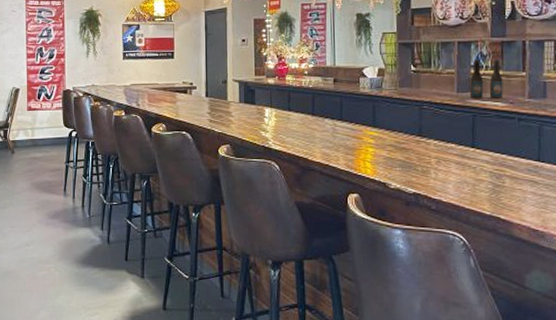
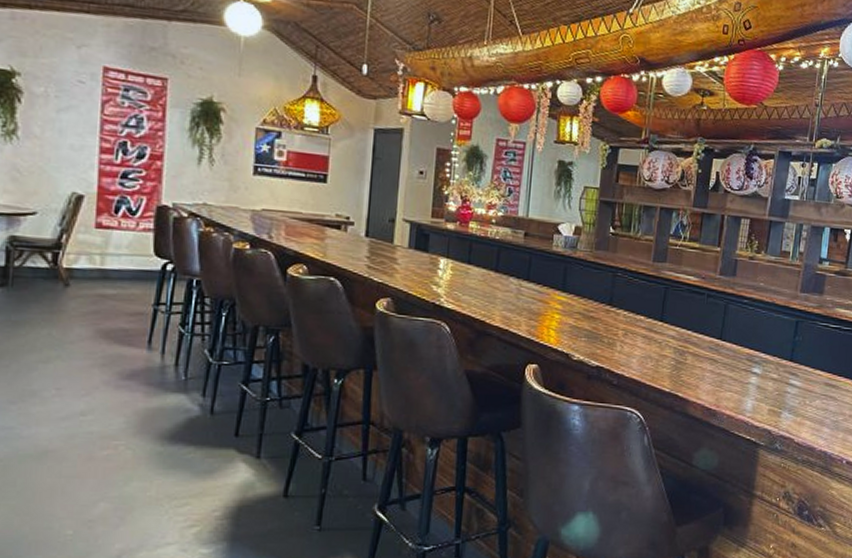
beer bottle: present [469,59,503,99] -> none [664,228,699,272]

